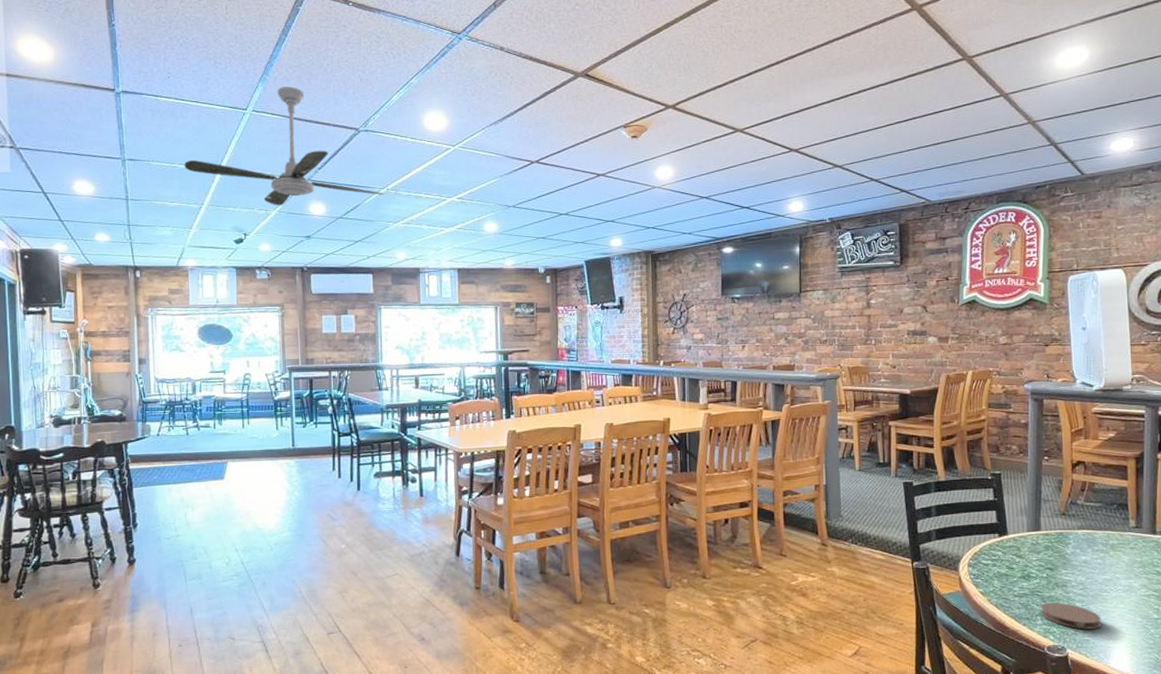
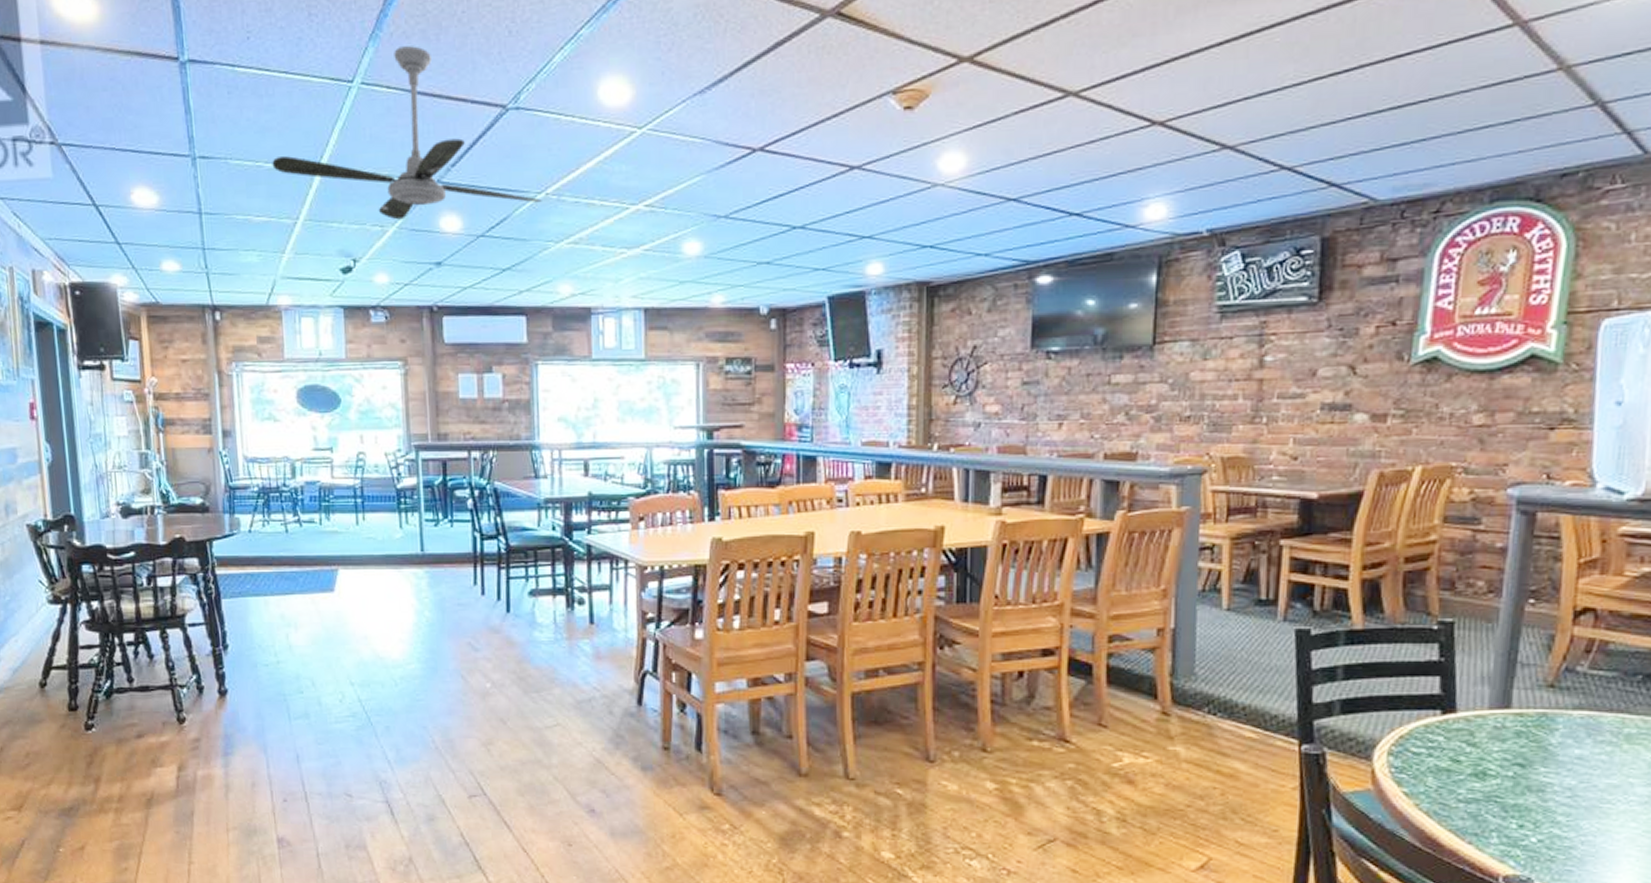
coaster: present [1041,602,1101,629] -> none [1498,814,1596,856]

